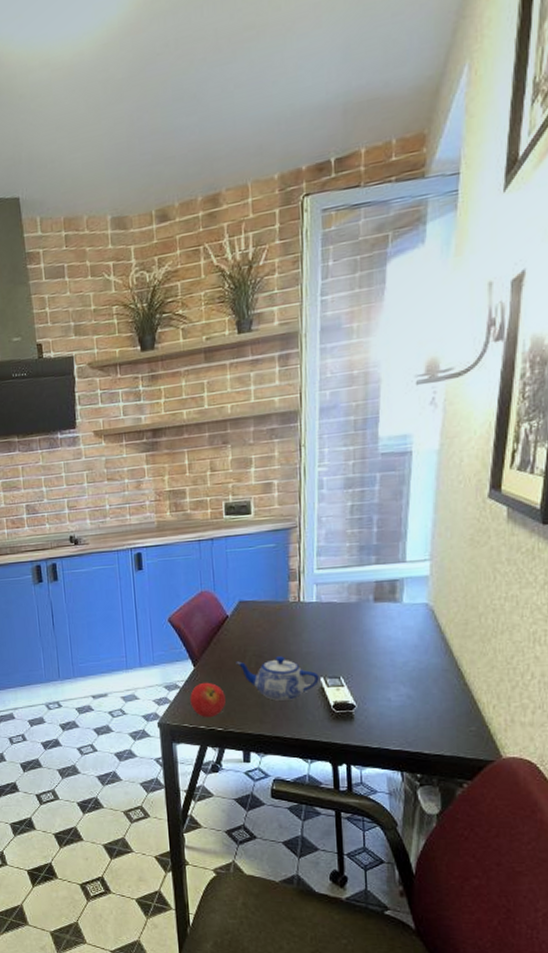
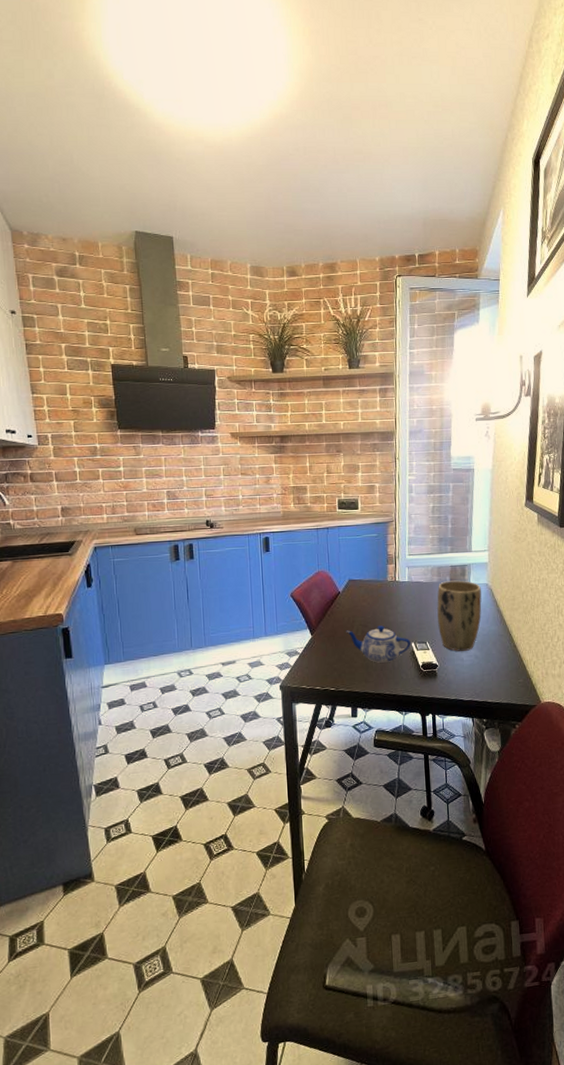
fruit: present [190,682,227,718] -> none [308,648,338,680]
plant pot: none [355,599,419,689] -> present [437,580,482,651]

